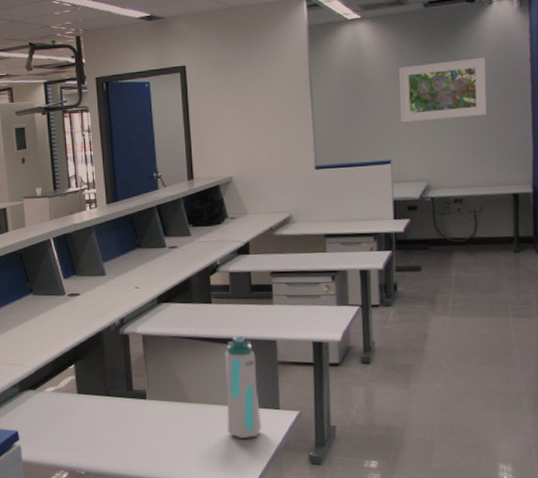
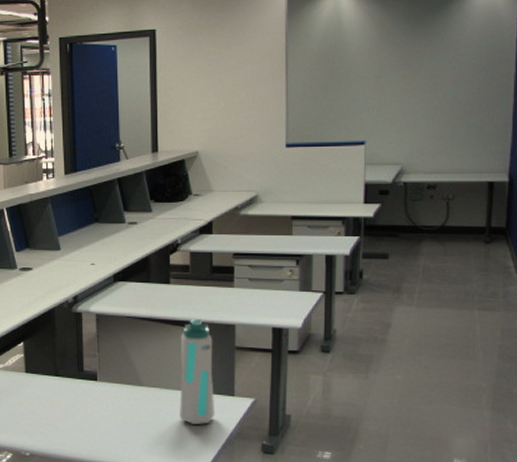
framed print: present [398,57,487,123] -> none [378,36,470,102]

